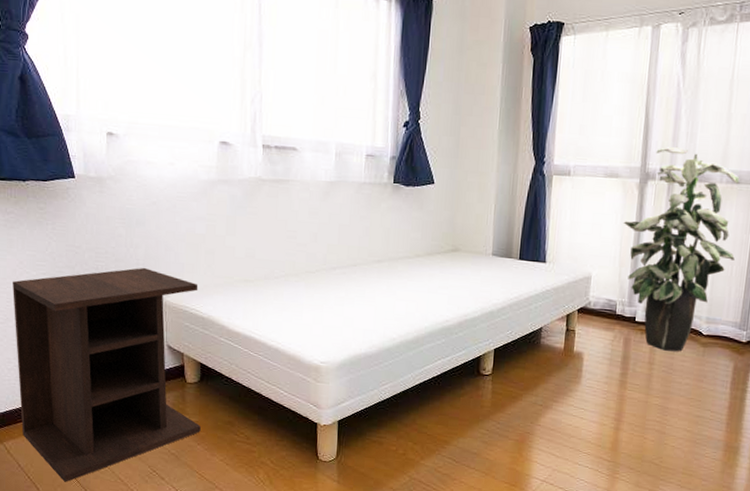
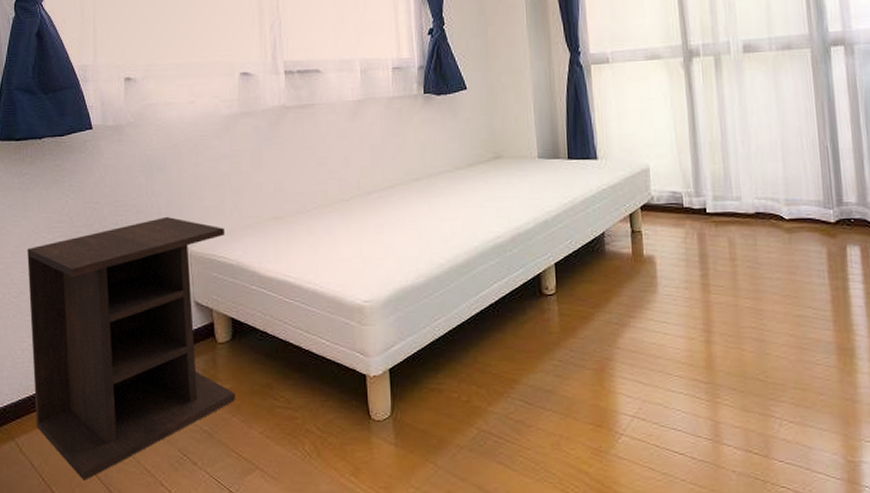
indoor plant: present [623,146,740,352] -> none [673,19,802,243]

